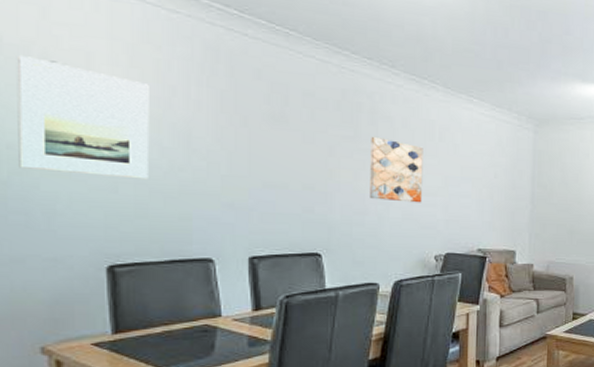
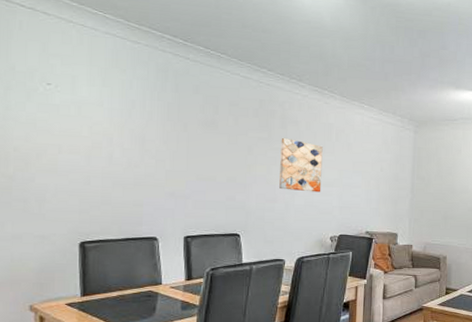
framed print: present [16,56,150,180] -> none [21,80,116,174]

